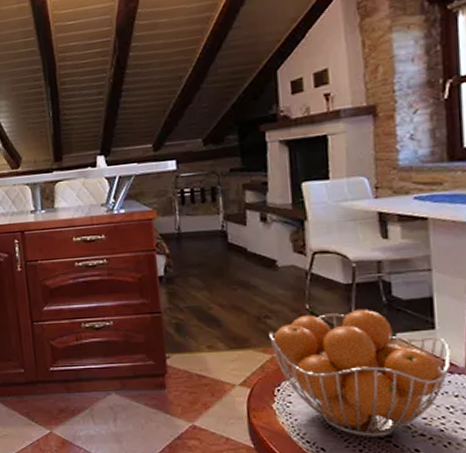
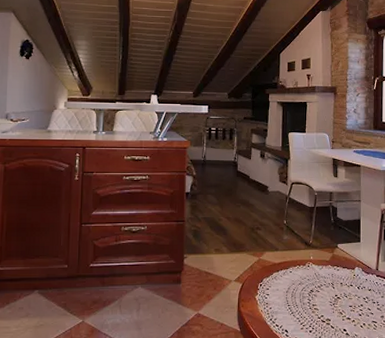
fruit basket: present [269,309,451,438] -> none [258,226,368,321]

